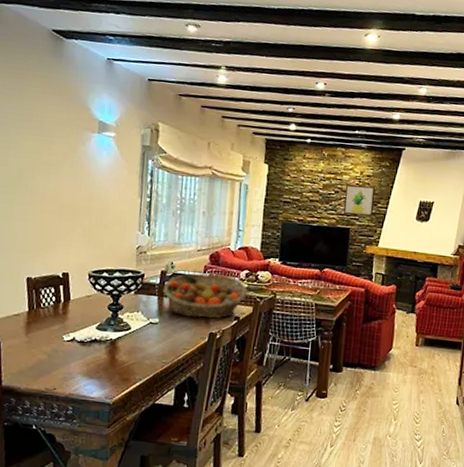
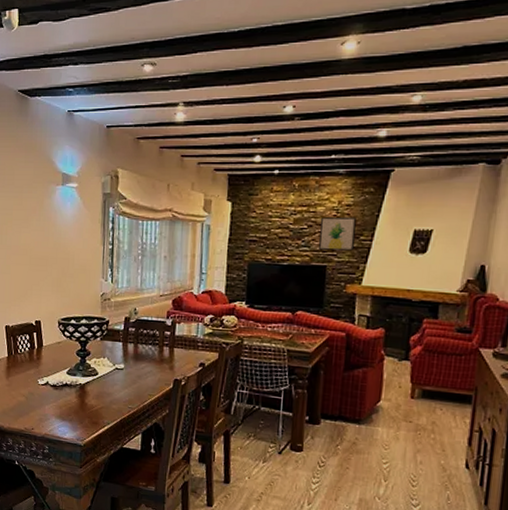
fruit basket: present [163,273,248,319] -> none [127,319,213,365]

